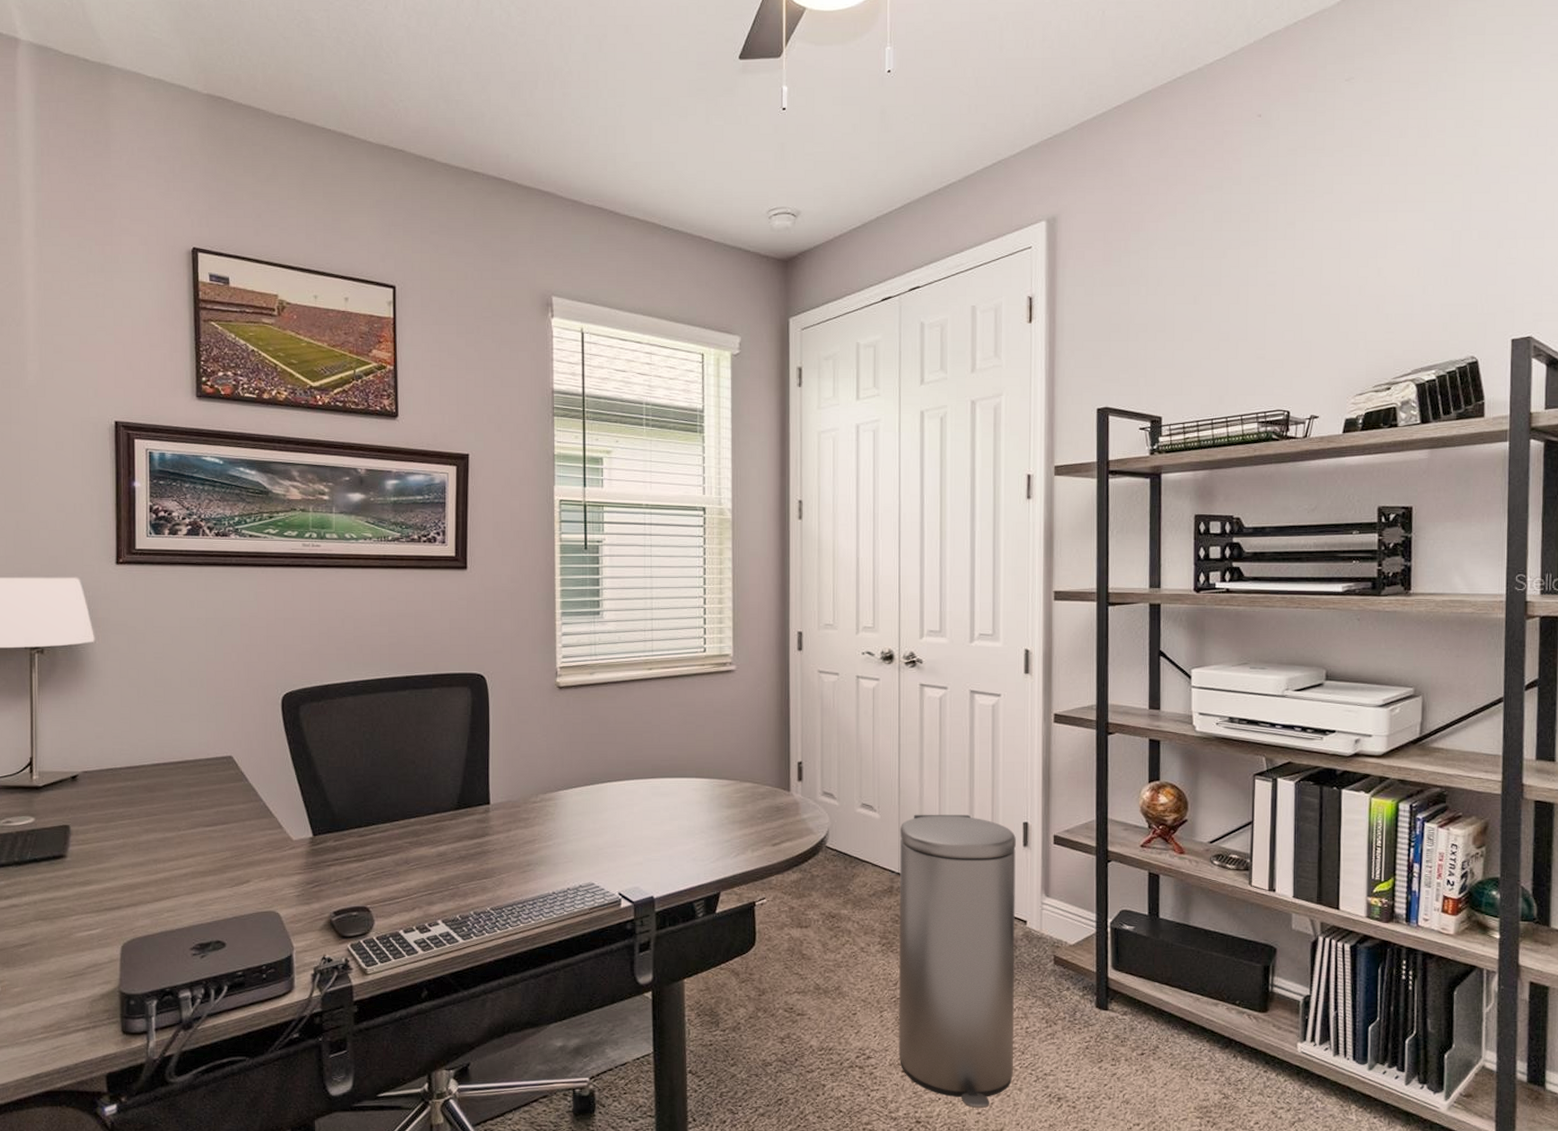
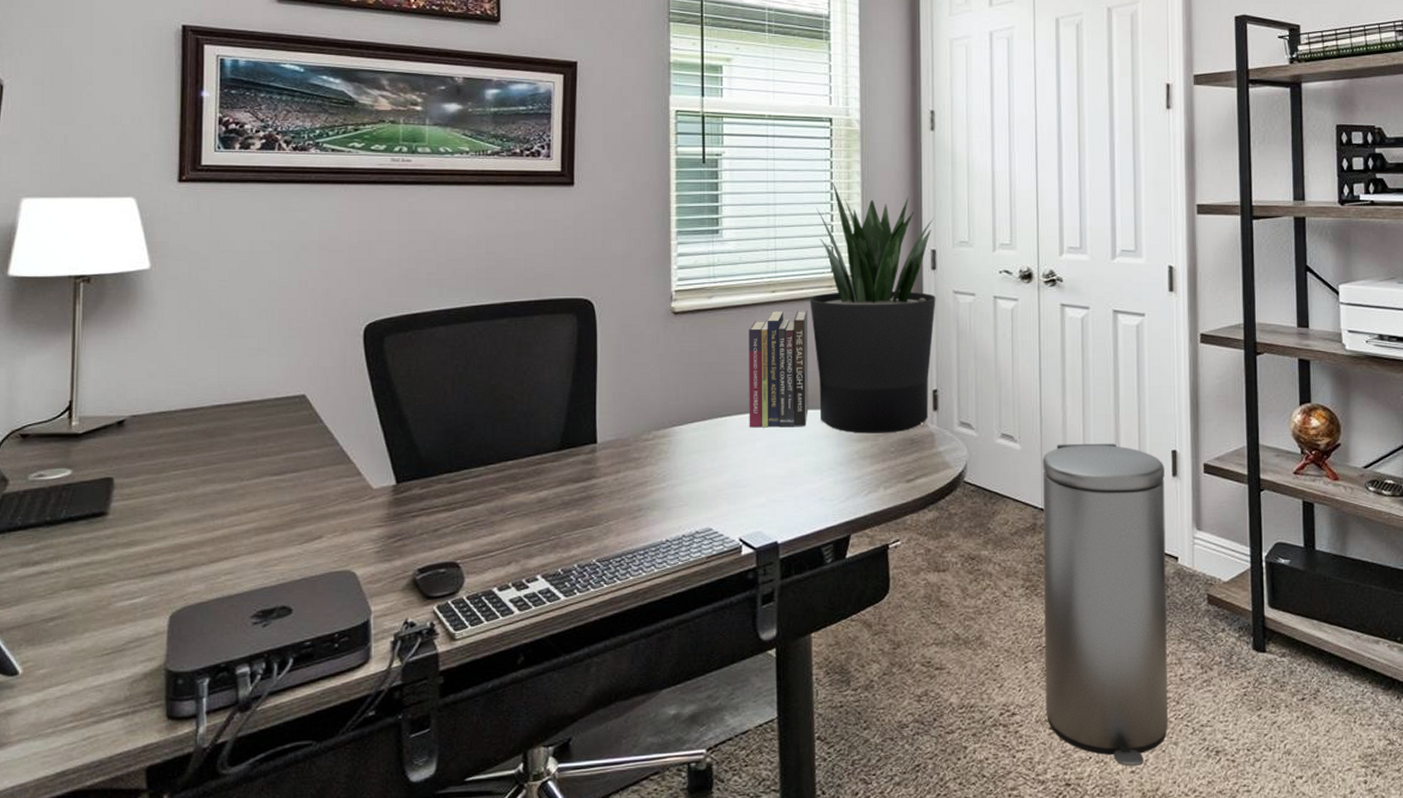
books: none [627,686,682,794] -> present [749,310,809,428]
planter: none [684,568,802,801] -> present [810,183,936,434]

